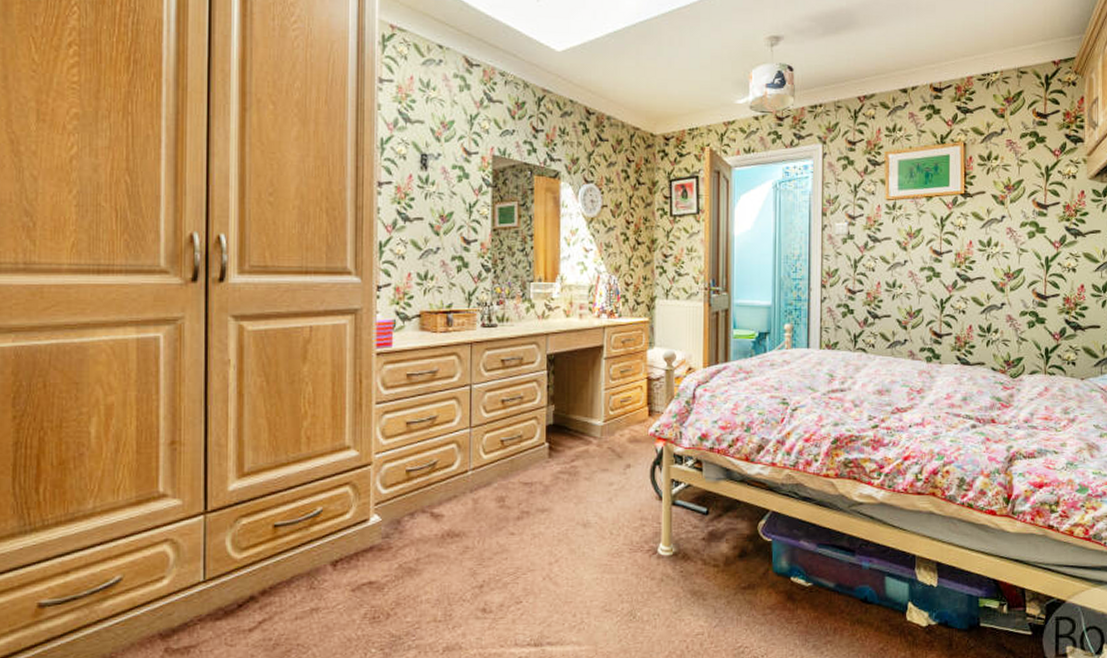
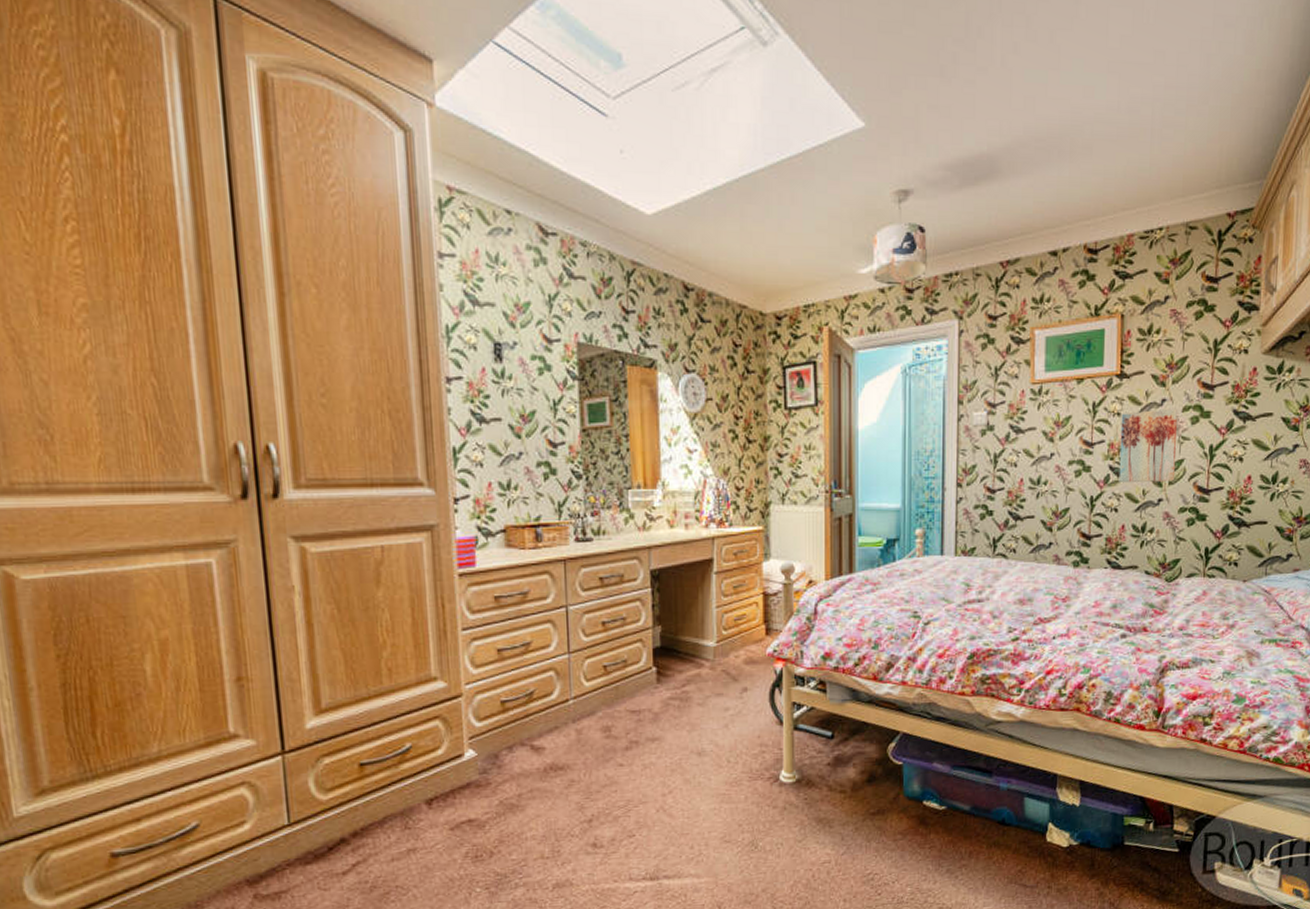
wall art: none [965,224,1017,288] -> present [1119,408,1178,482]

